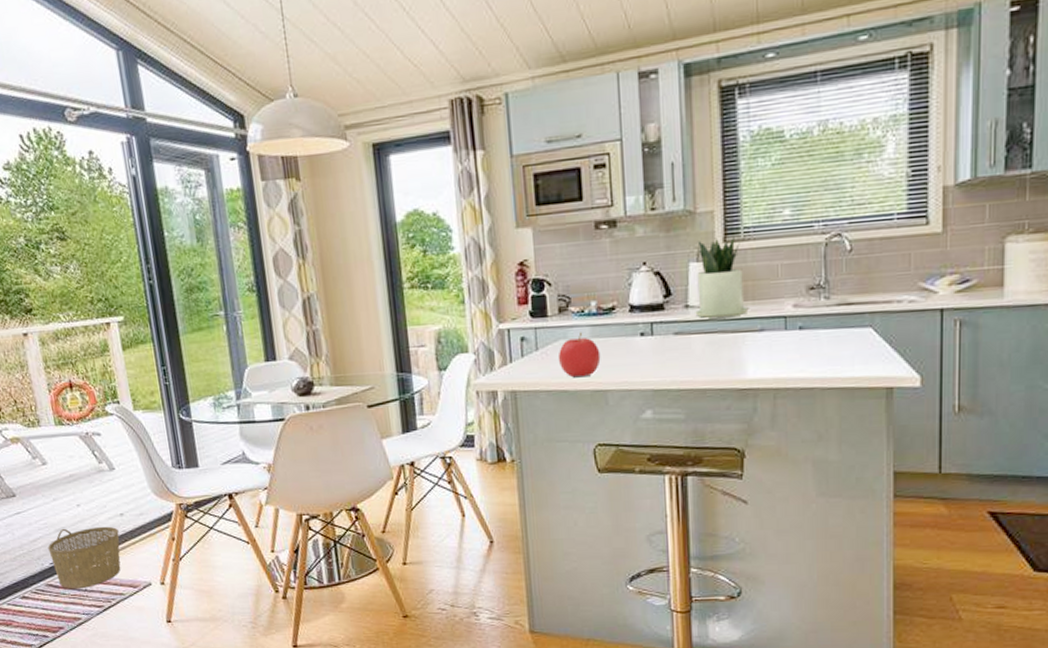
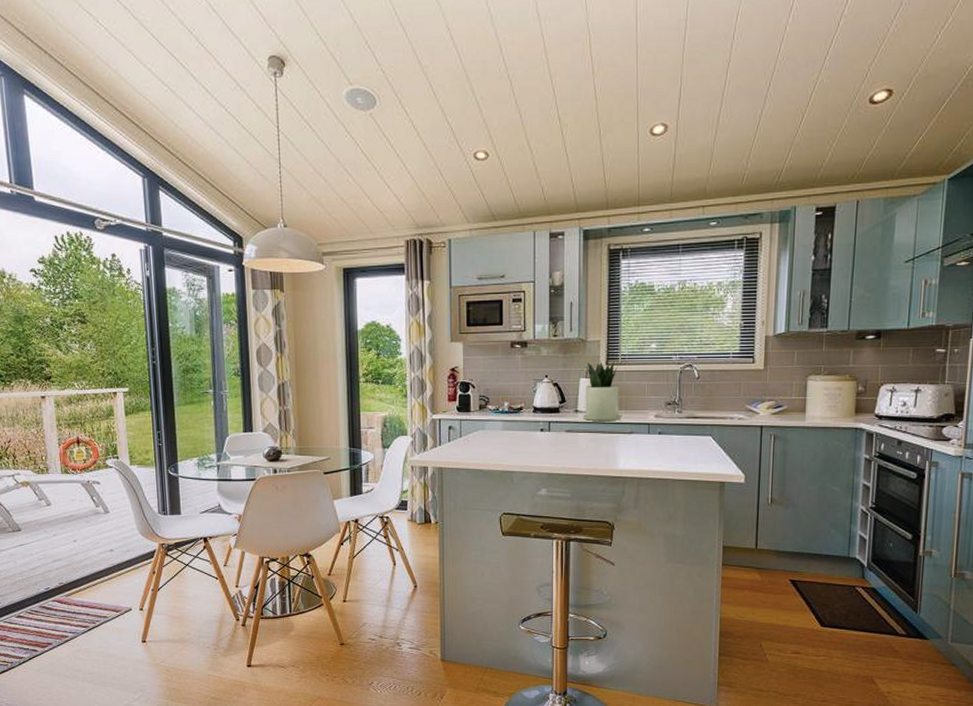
basket: present [48,526,121,590] -> none [45,559,108,611]
fruit: present [557,332,601,377] -> none [476,425,509,460]

